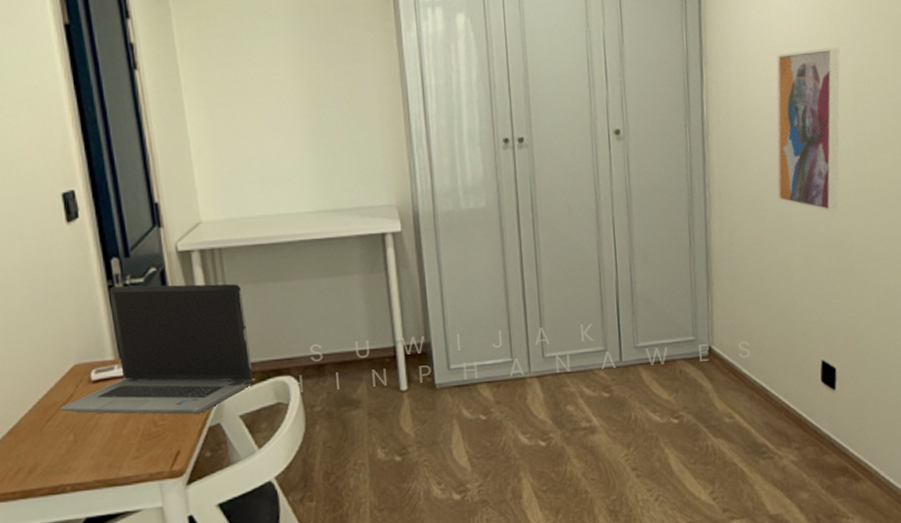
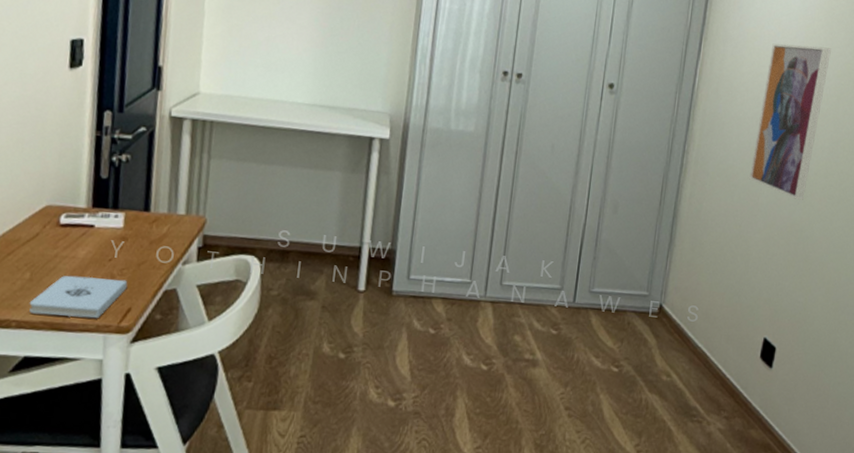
laptop computer: present [61,283,253,415] -> none [23,137,225,276]
notepad: none [79,424,172,474] -> present [29,275,128,319]

